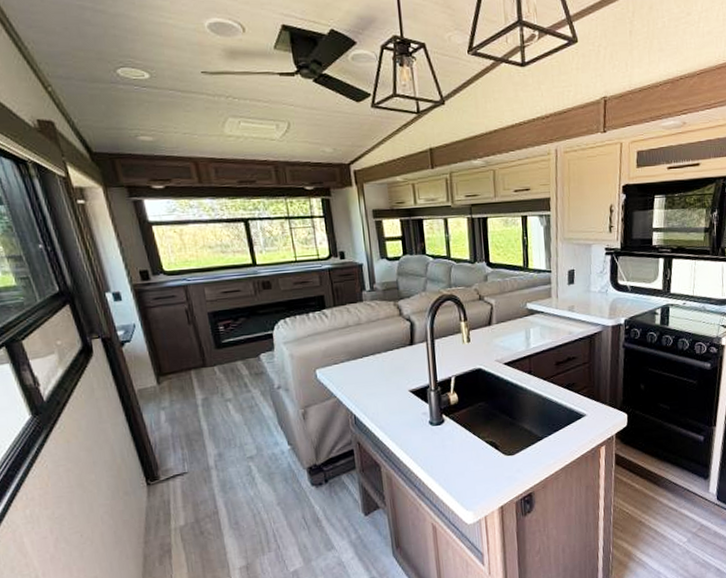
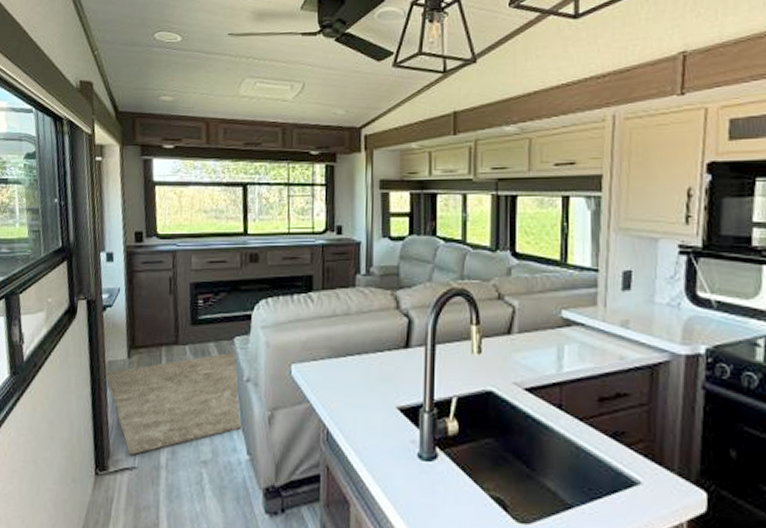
rug: none [138,366,282,464] -> present [106,352,244,455]

